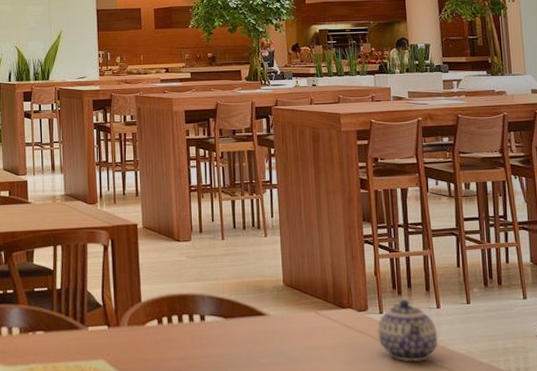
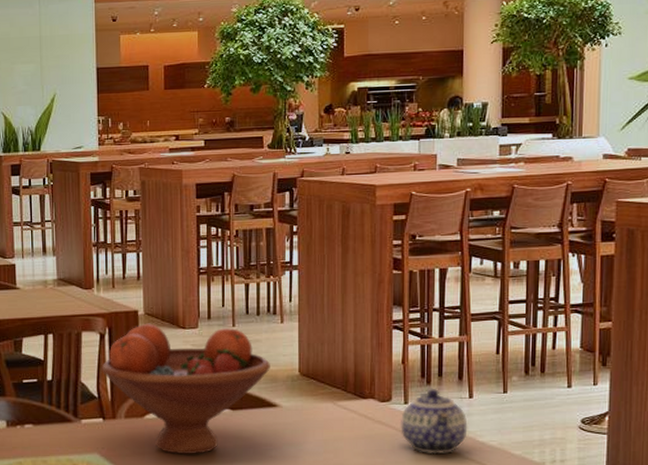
fruit bowl: none [105,236,257,361] -> present [101,323,270,454]

